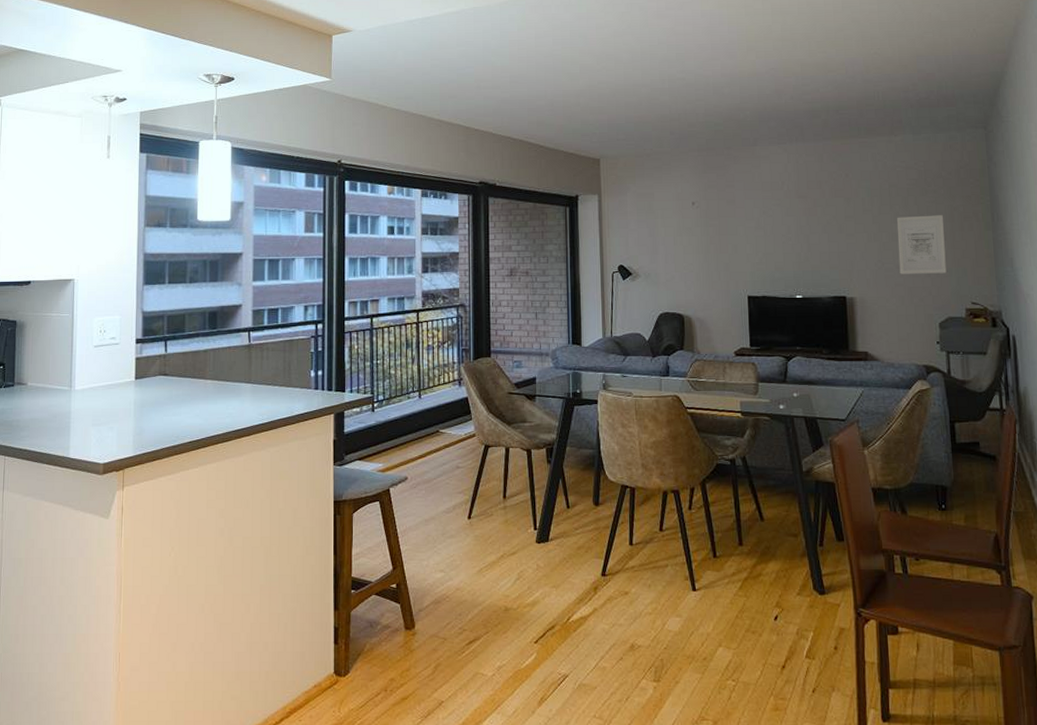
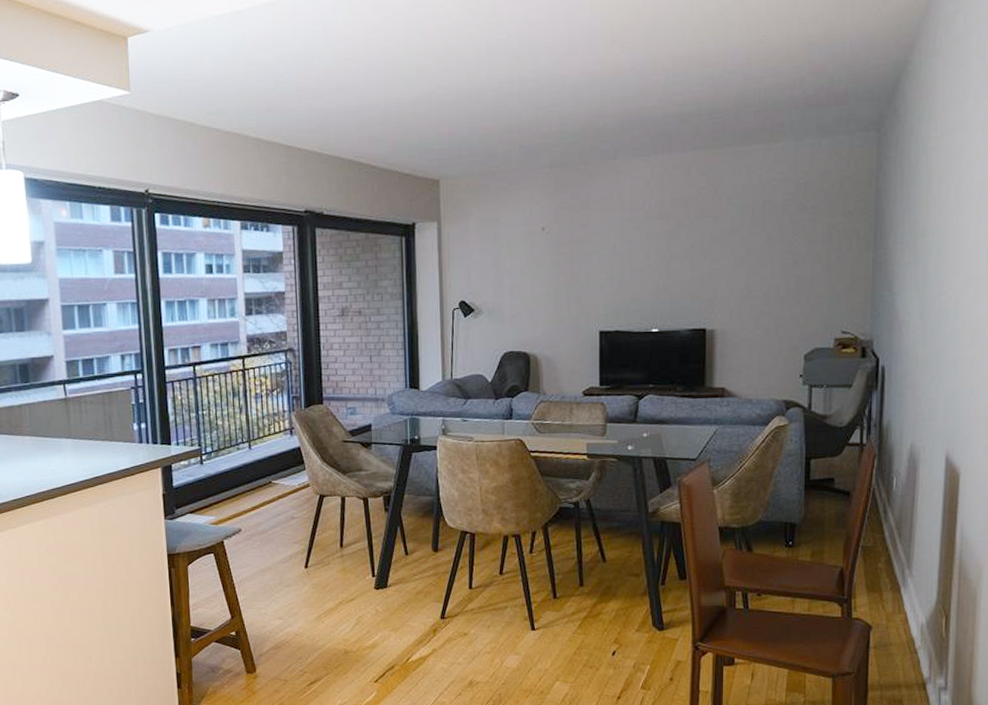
wall art: present [896,215,947,274] -> none [766,234,820,303]

